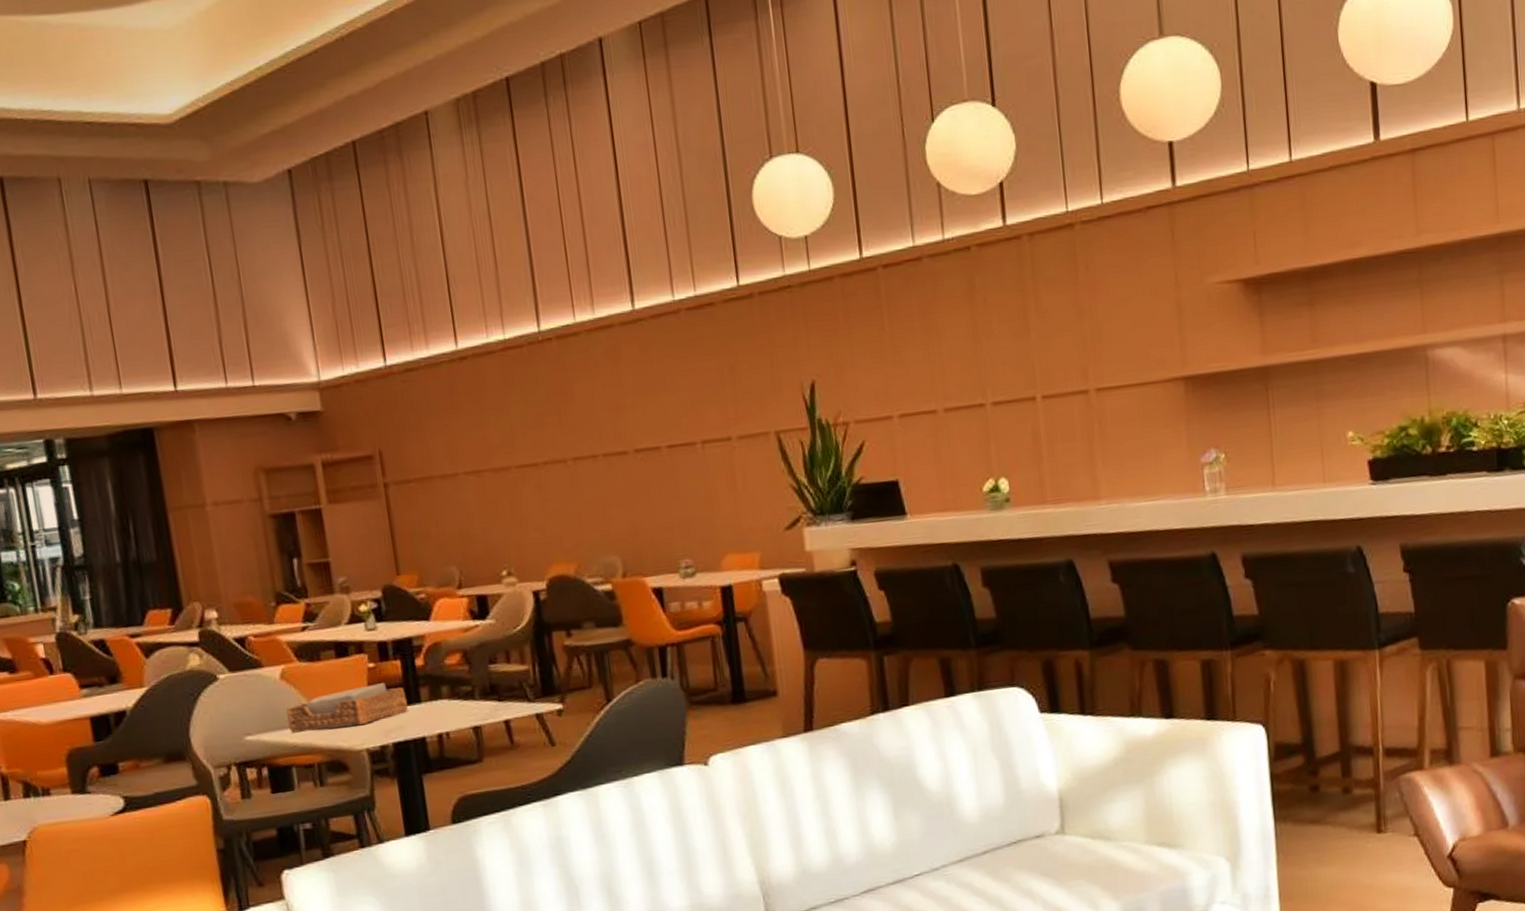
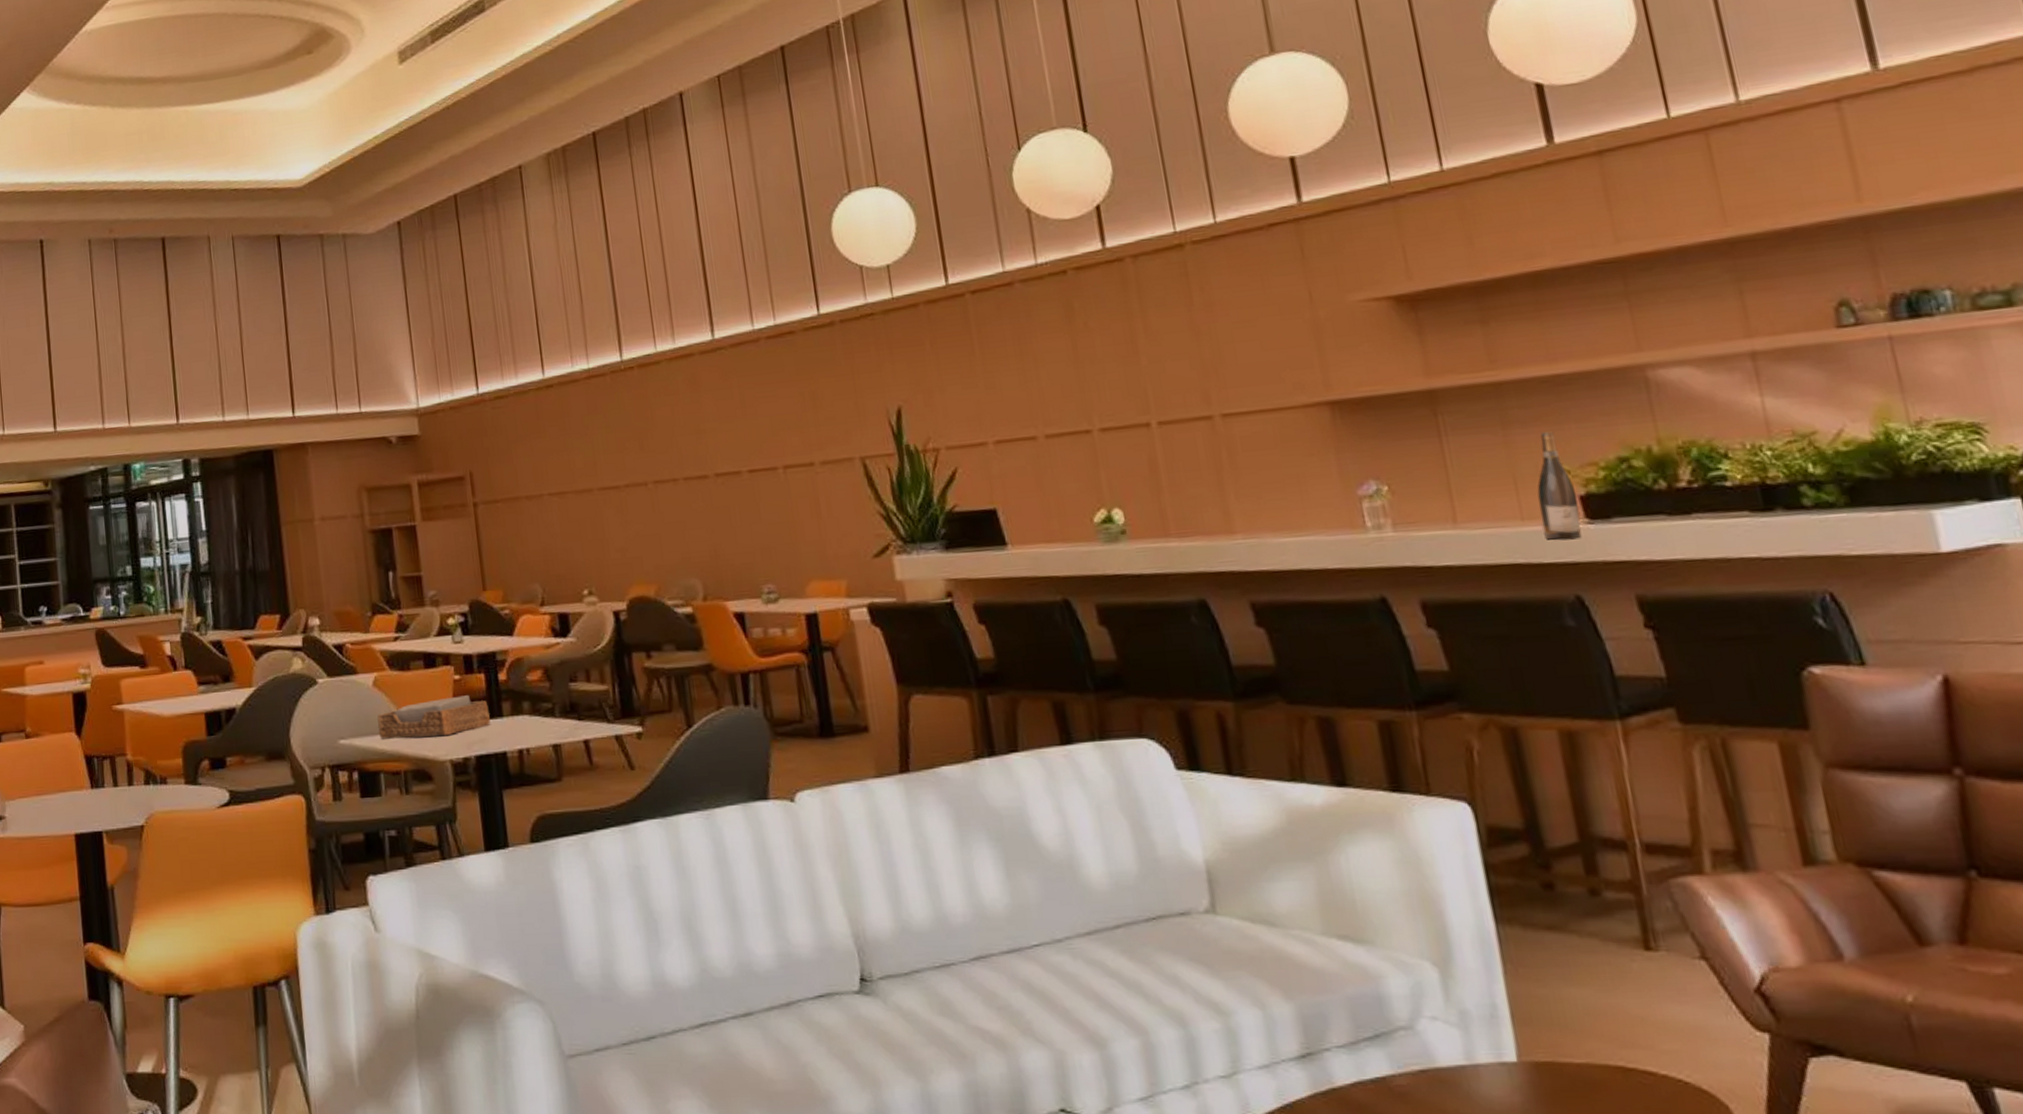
wine bottle: none [1337,404,1367,499] -> present [1537,431,1582,540]

